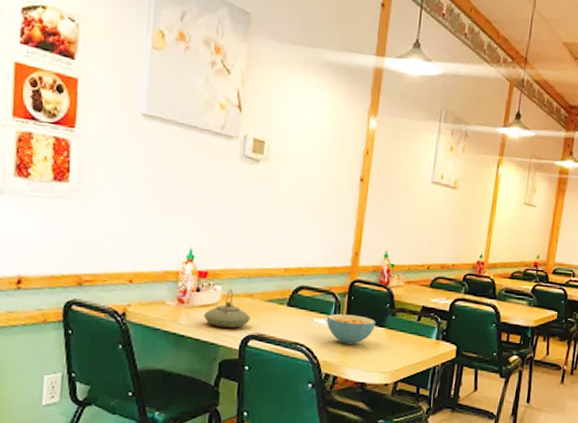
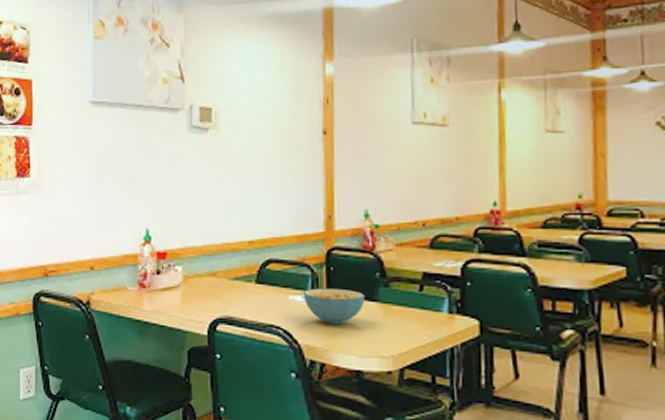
teapot: present [204,289,251,329] -> none [167,269,217,312]

